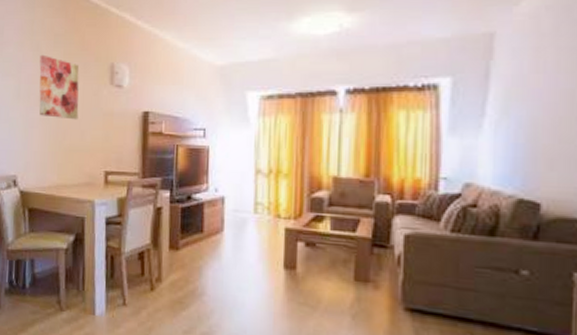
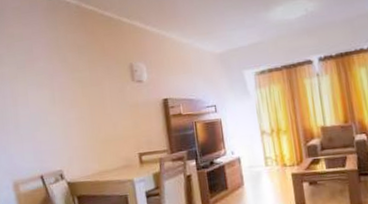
wall art: present [39,54,79,120] -> none [68,64,109,116]

